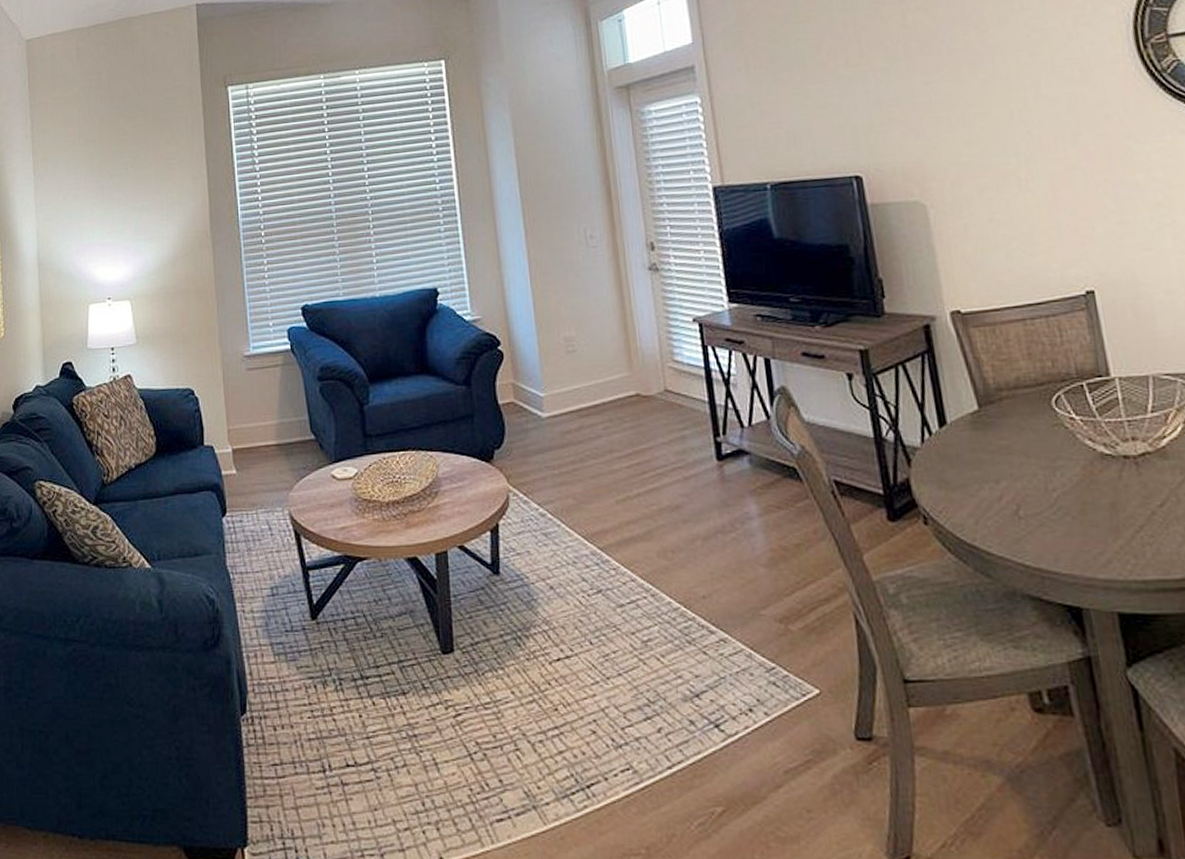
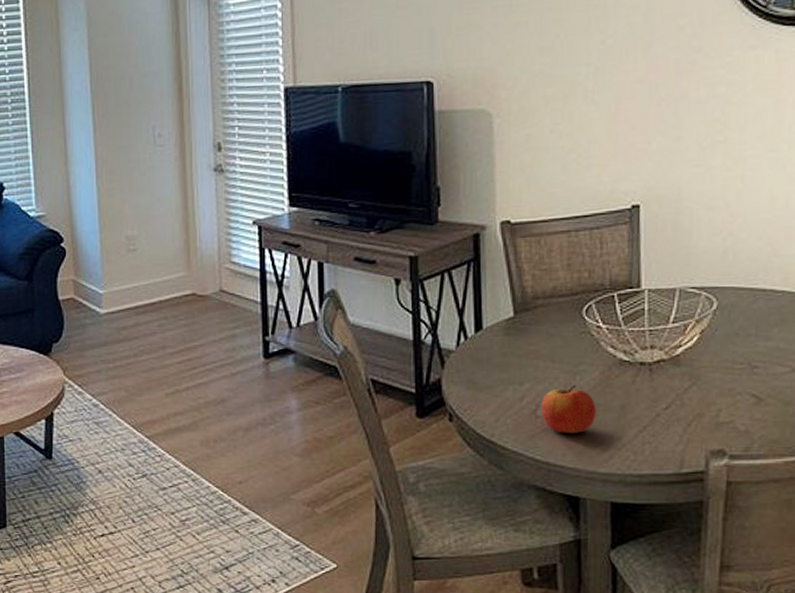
apple: none [1022,482,1085,535] -> present [540,385,596,433]

